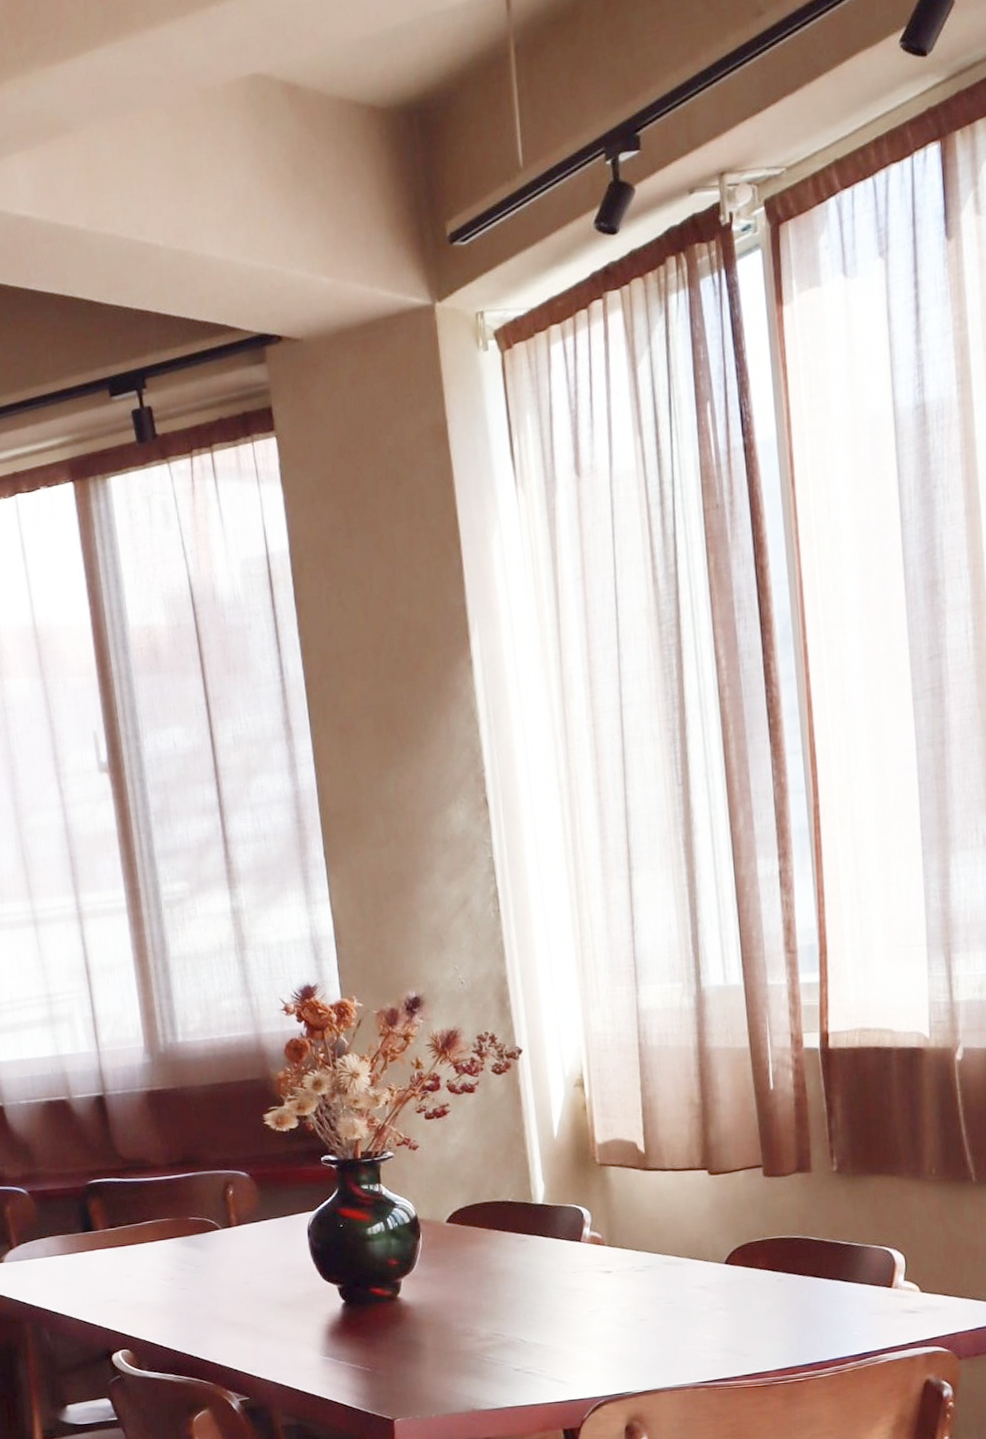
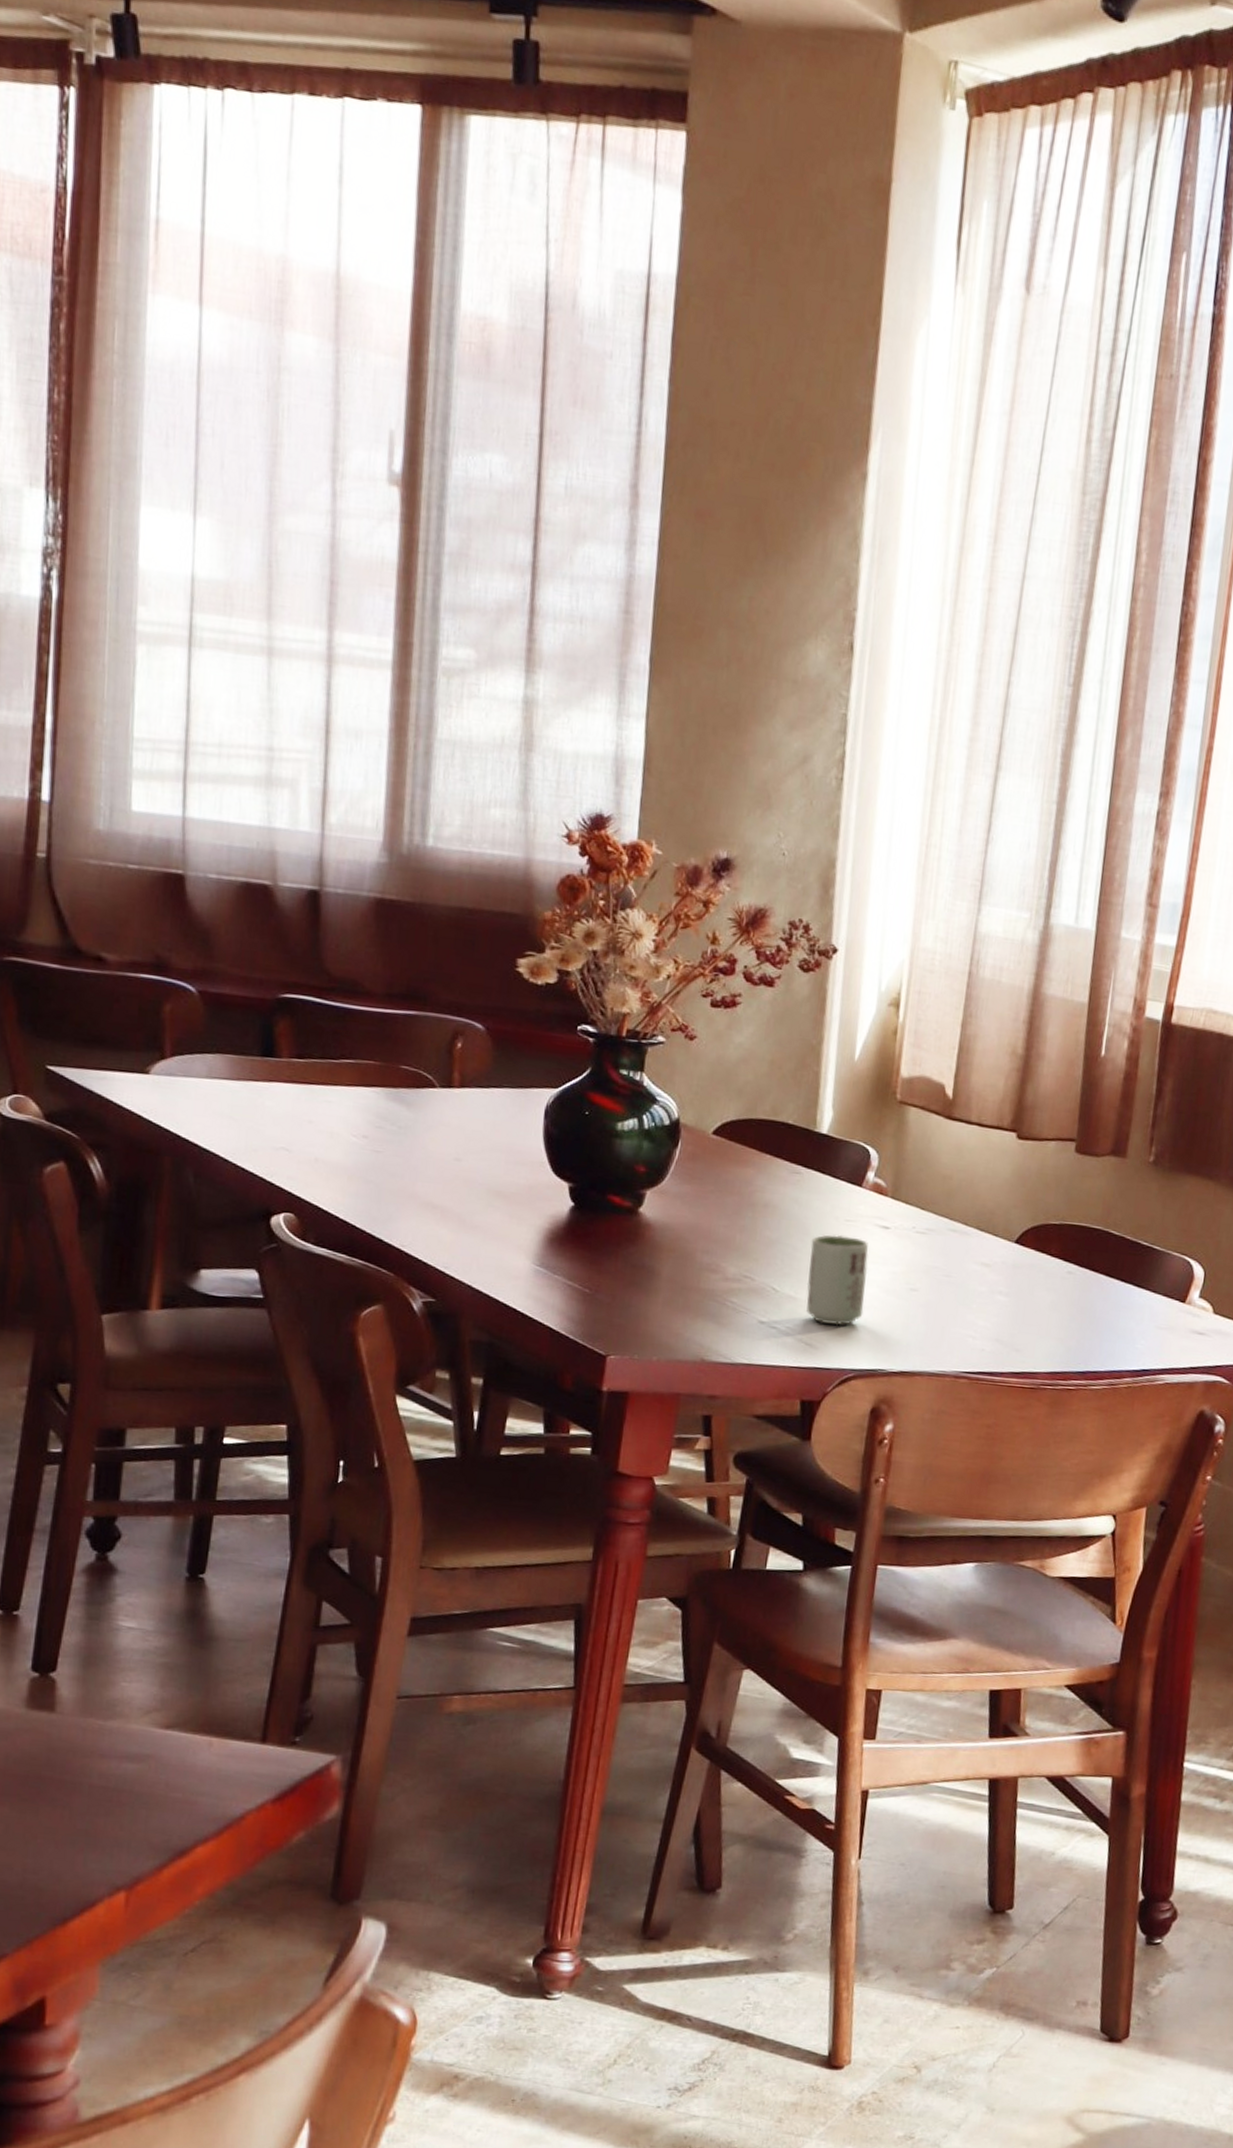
cup: none [546,1285,603,1362] -> present [806,1234,869,1326]

